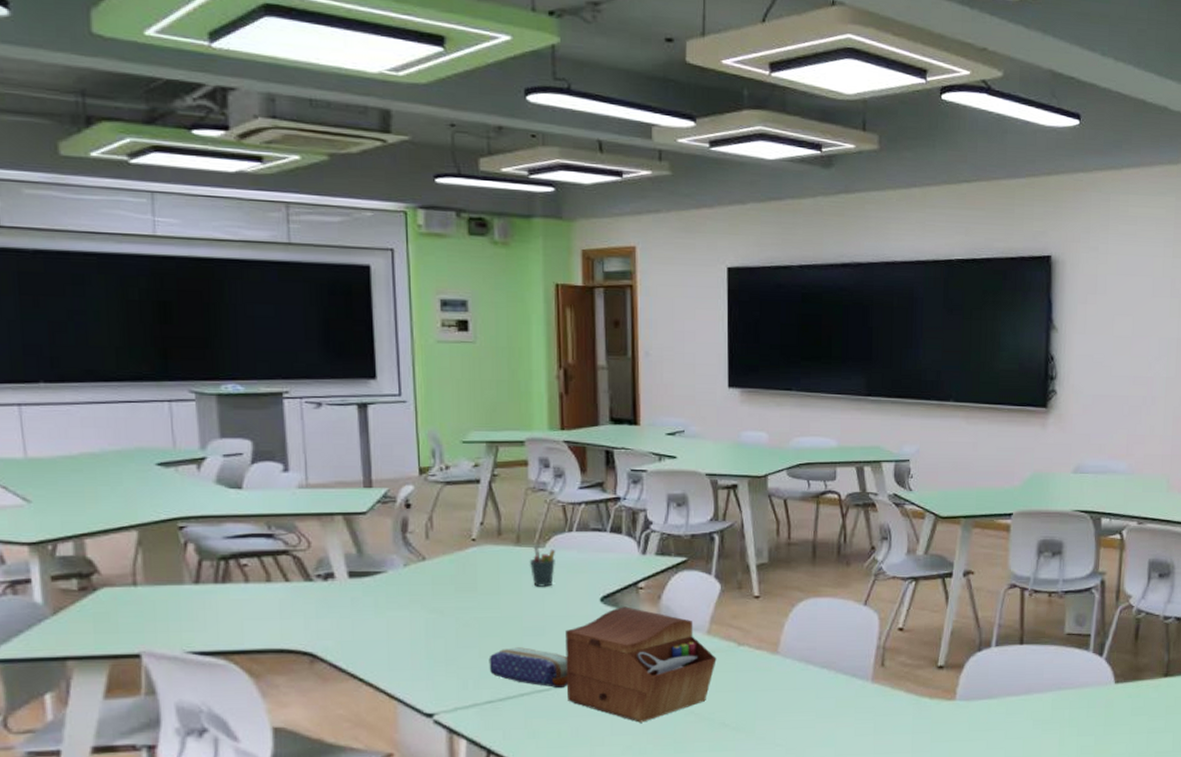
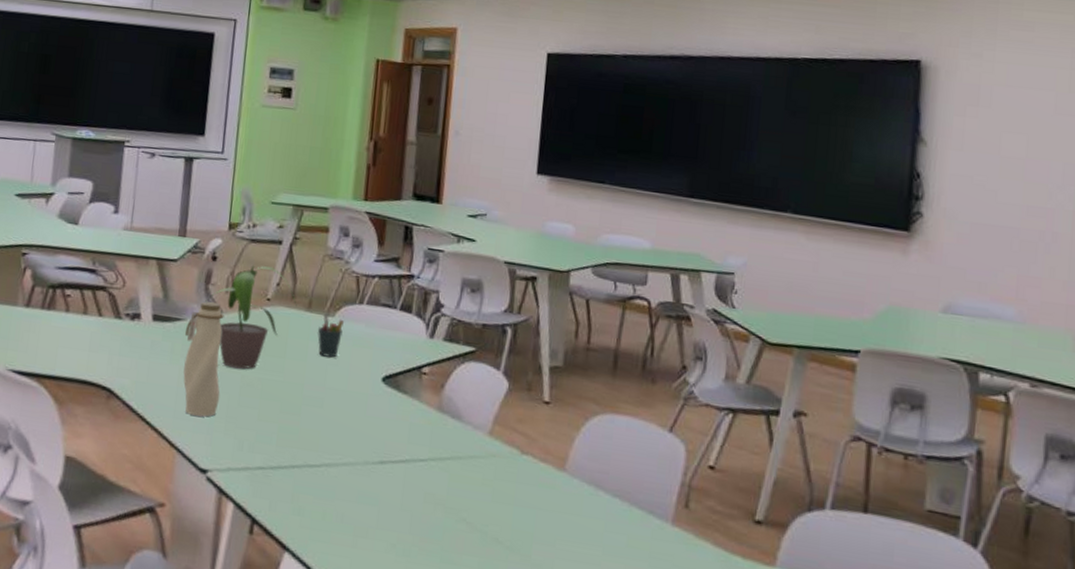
water bottle: none [388,551,436,664] -> present [183,301,224,417]
potted plant: none [405,507,505,612] -> present [205,265,297,369]
pencil case: present [489,647,569,689] -> none [265,414,342,467]
sewing box: present [565,606,717,723] -> none [337,390,497,521]

